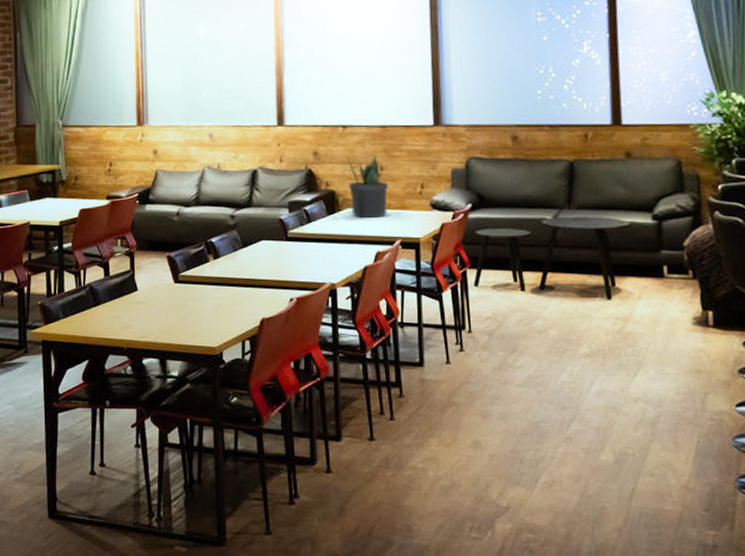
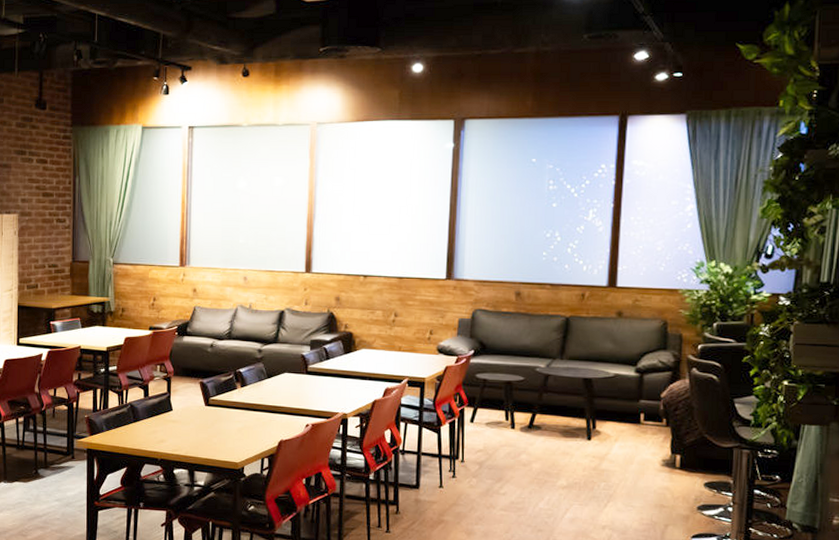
planter: present [346,156,389,218] -> none [365,302,401,358]

